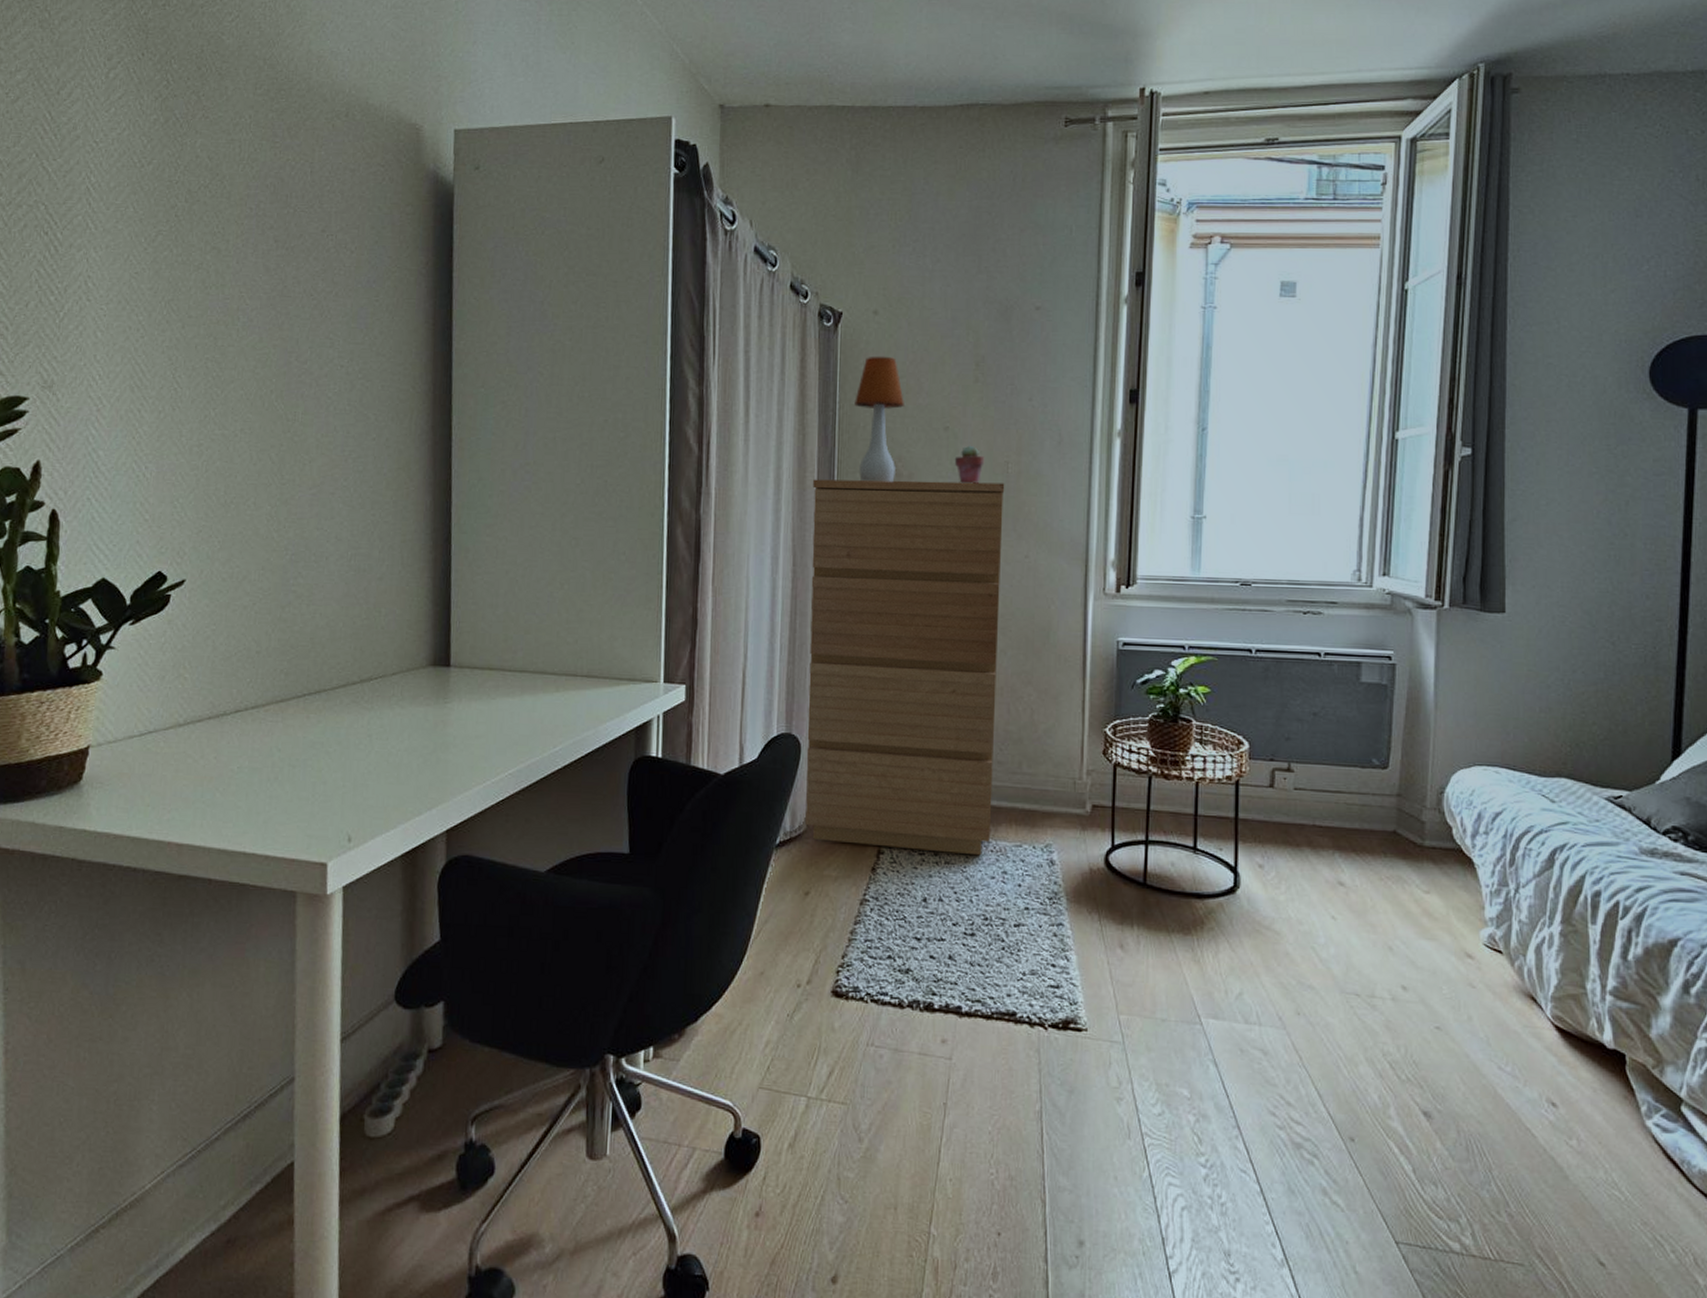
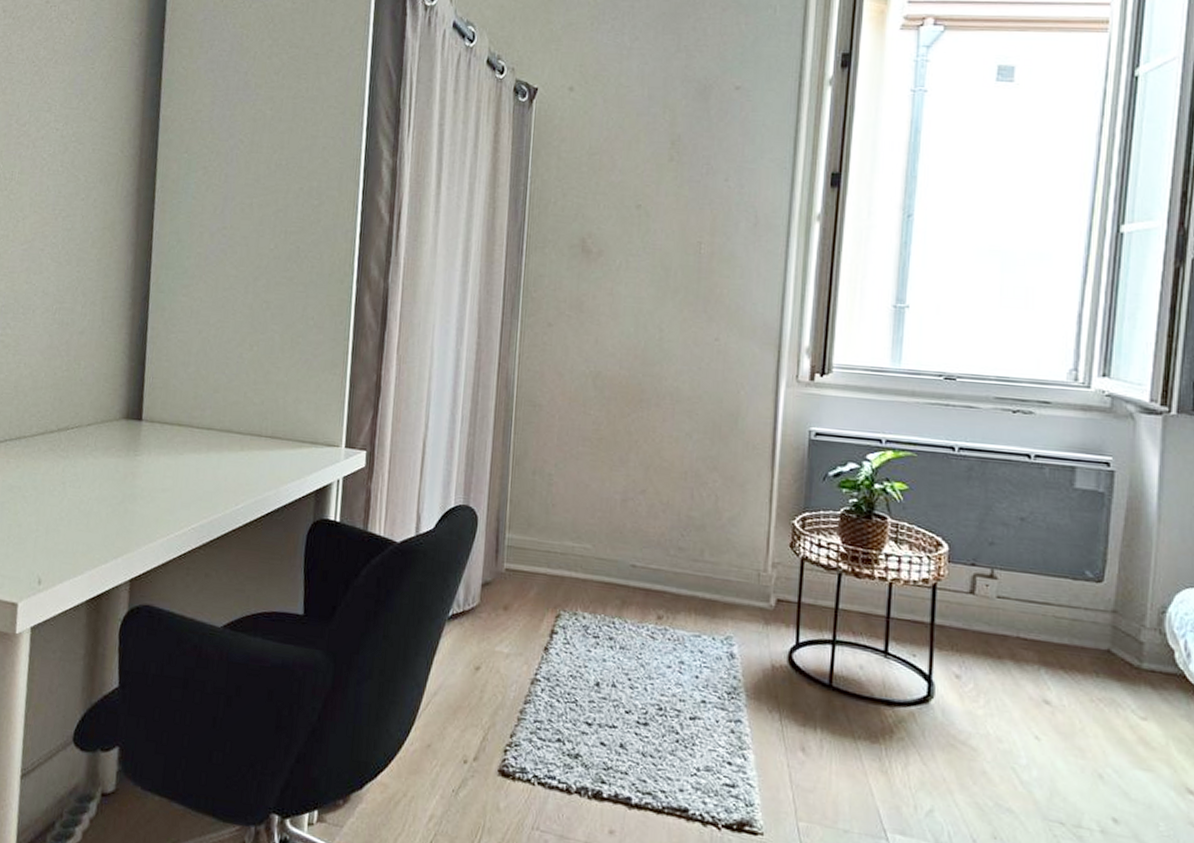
dresser: present [805,479,1005,856] -> none [479,253,697,643]
table lamp: present [854,356,904,483] -> none [546,132,597,259]
potted succulent: present [954,445,985,484] -> none [645,224,677,263]

